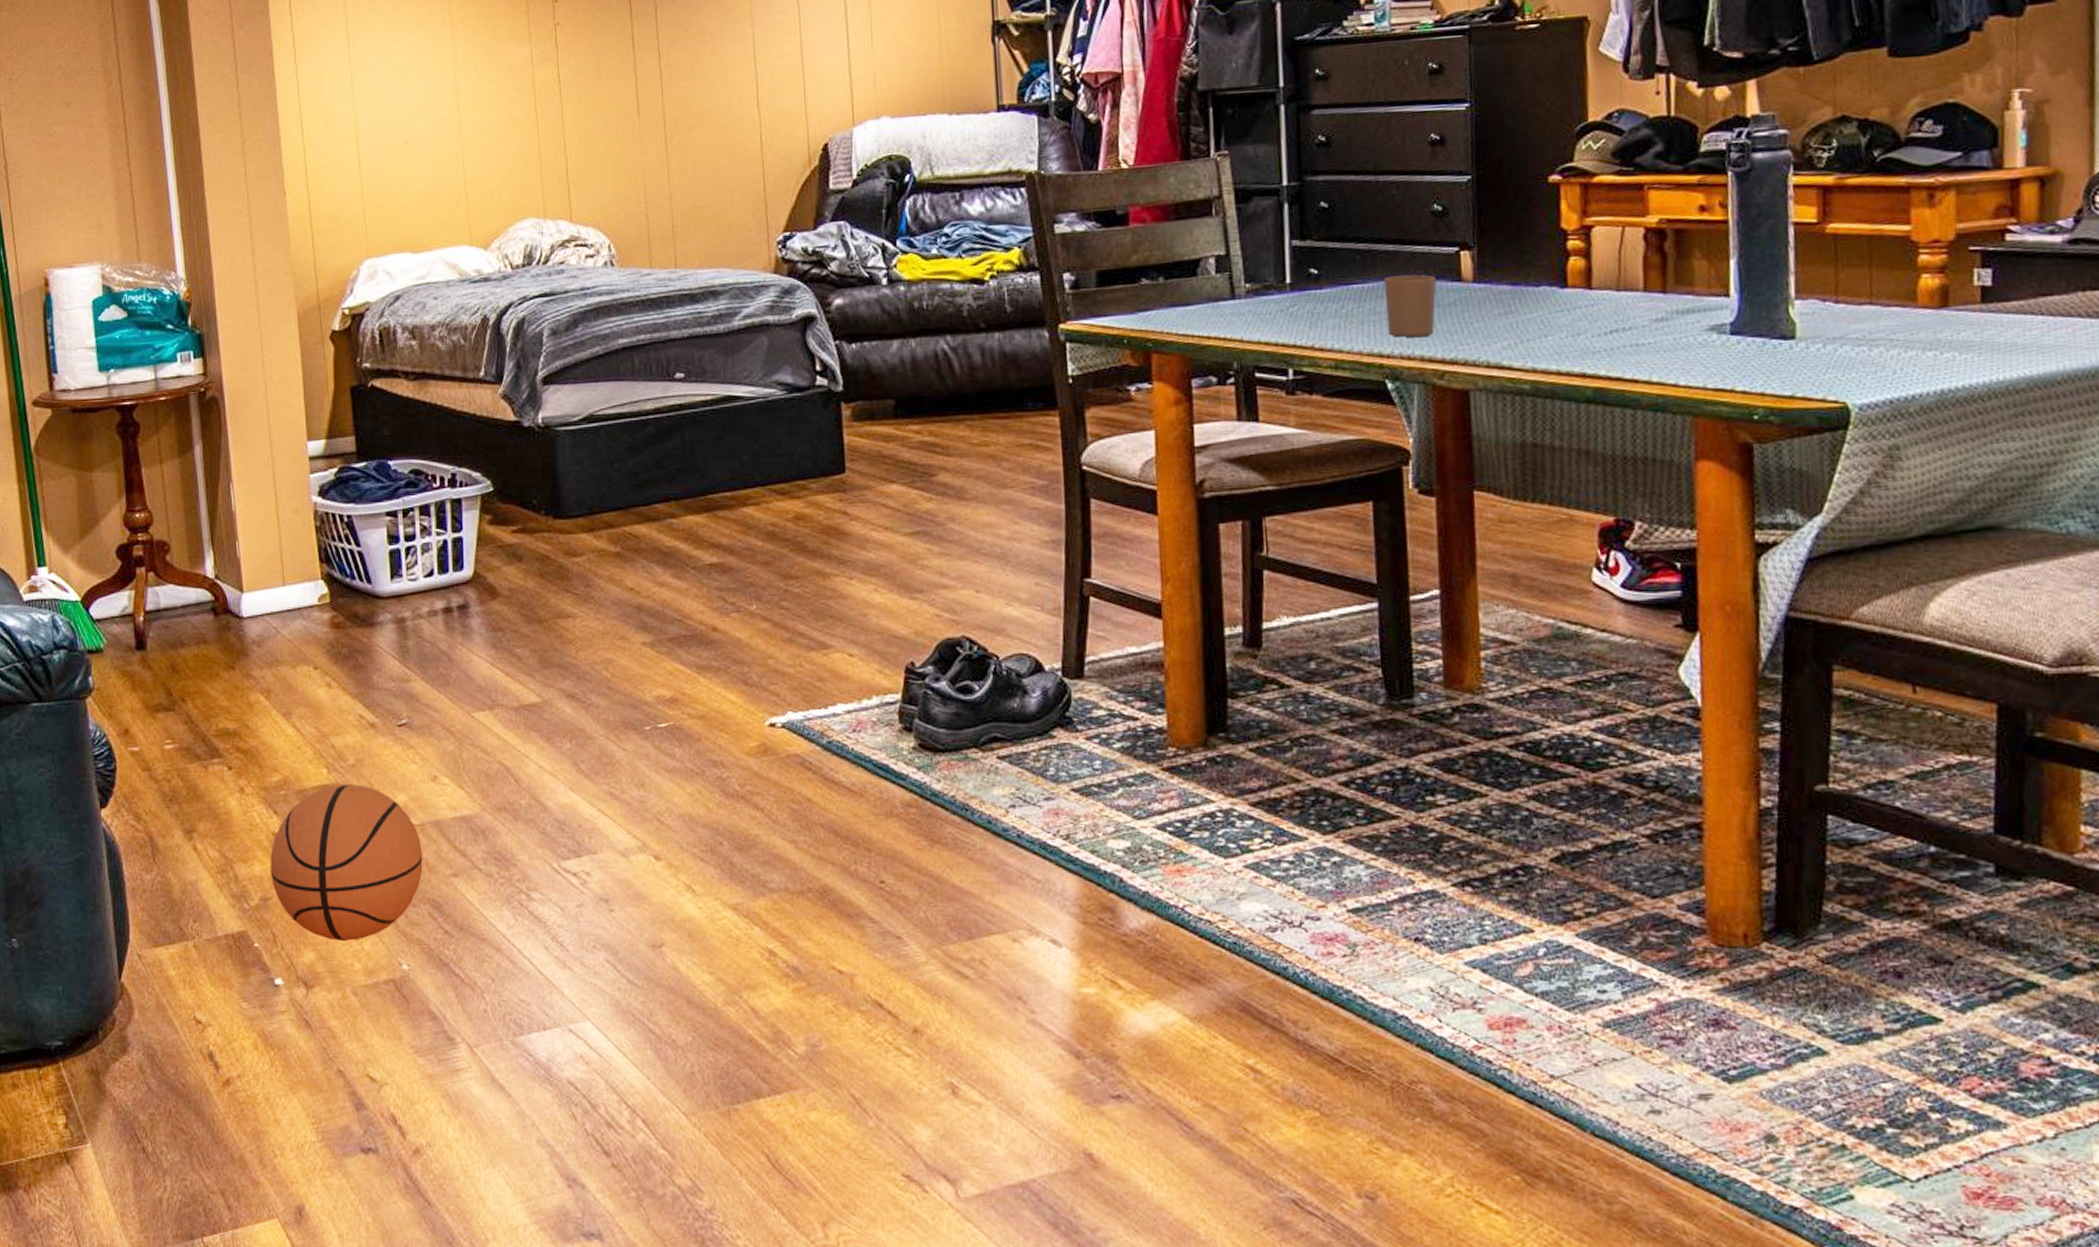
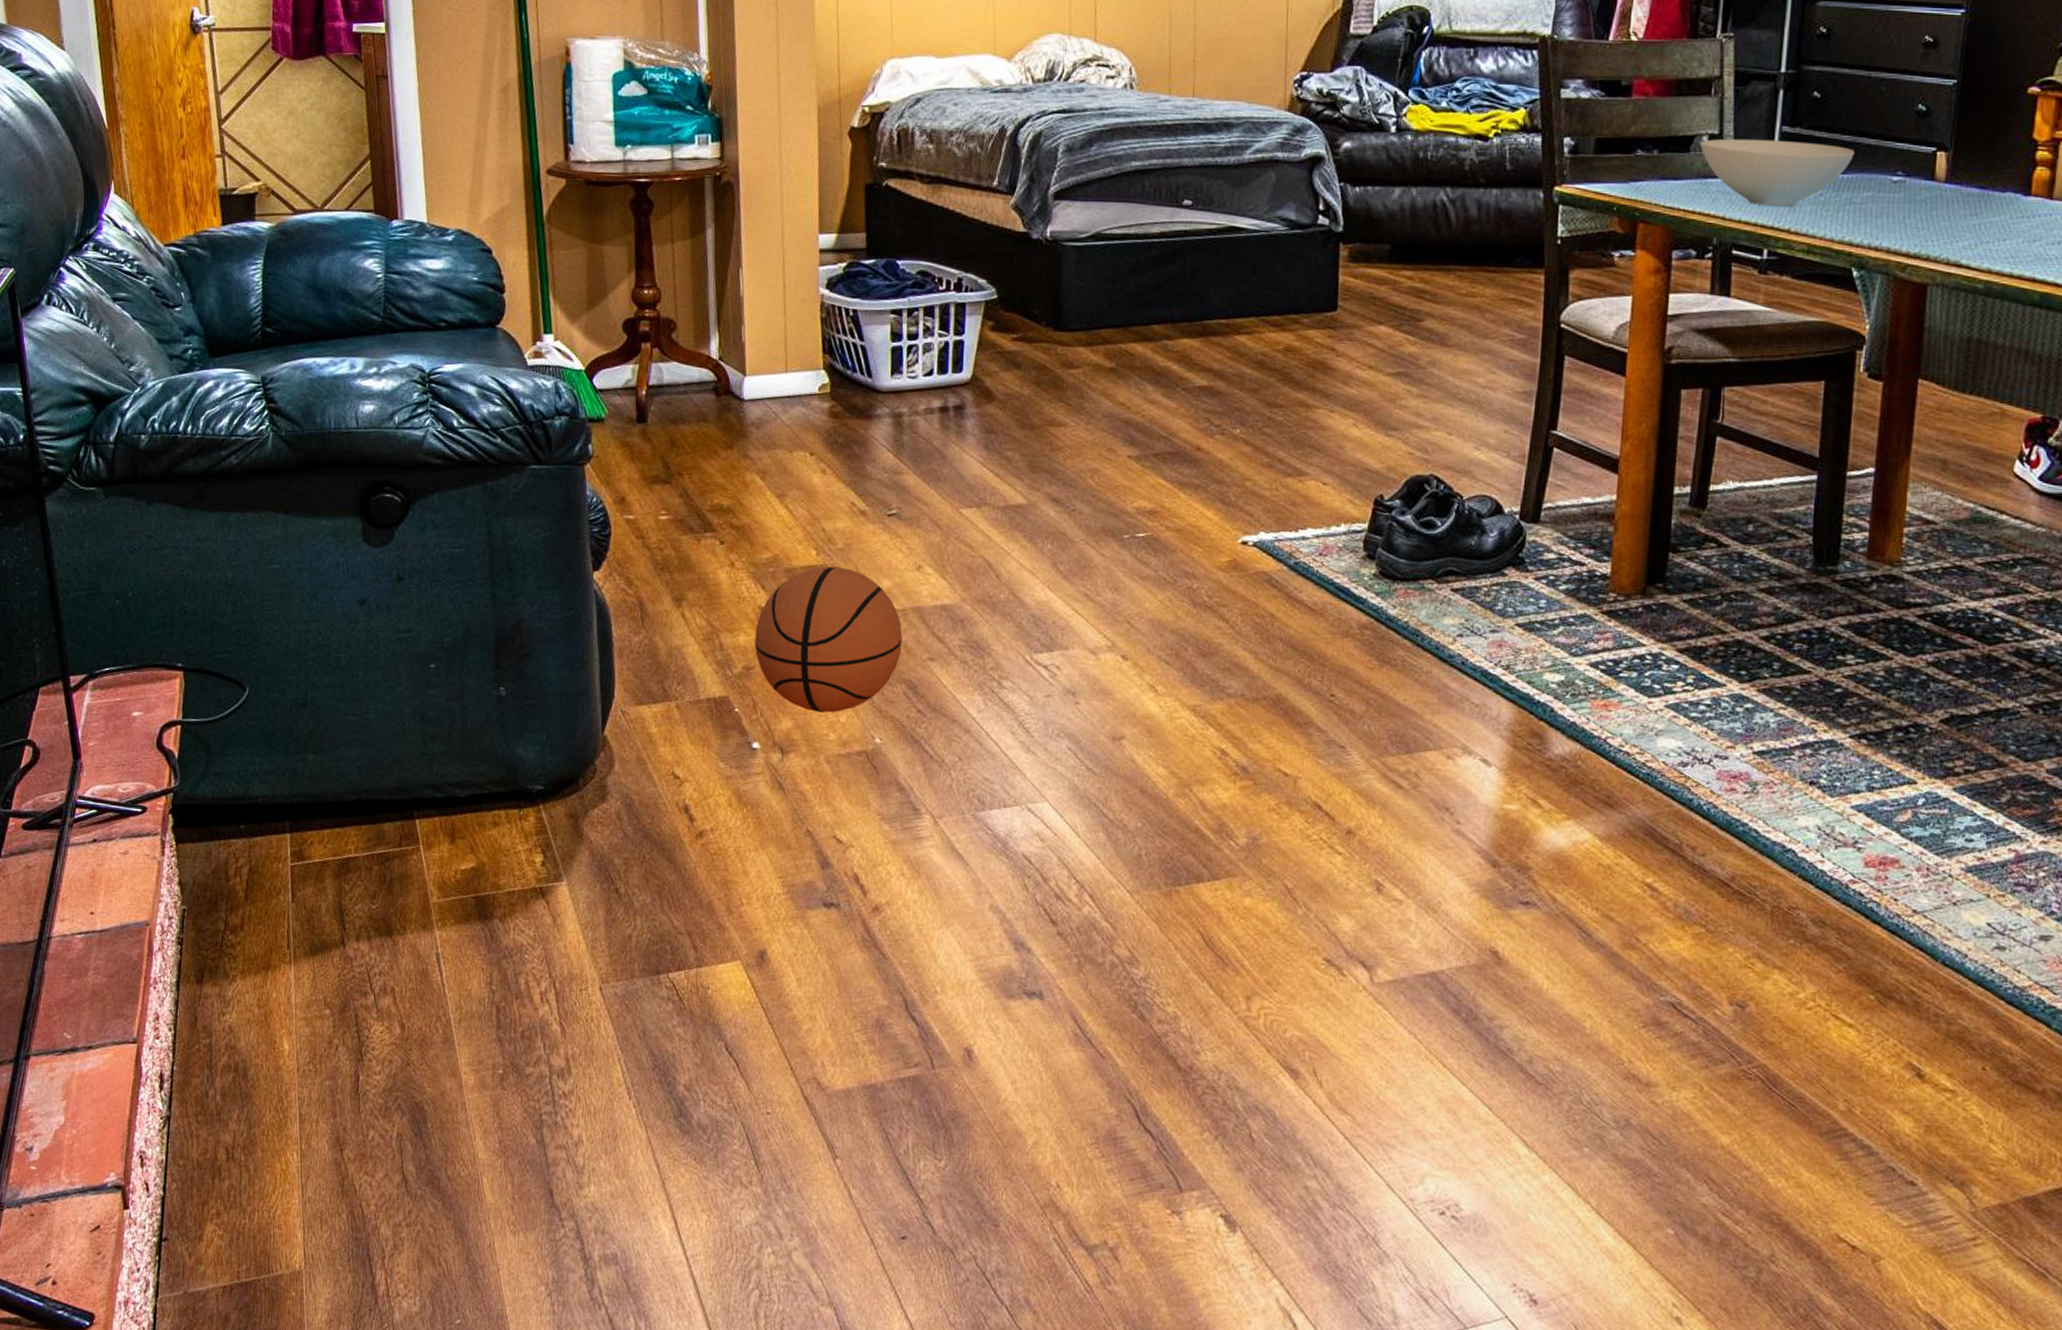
bowl: none [1207,254,1372,325] -> present [1700,138,1854,207]
mug: present [1383,274,1437,337] -> none [1860,169,1911,229]

